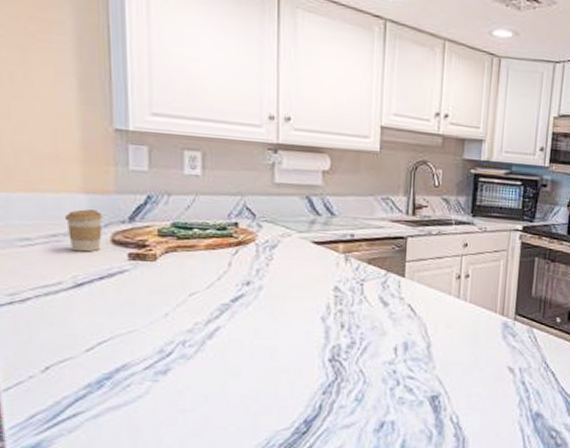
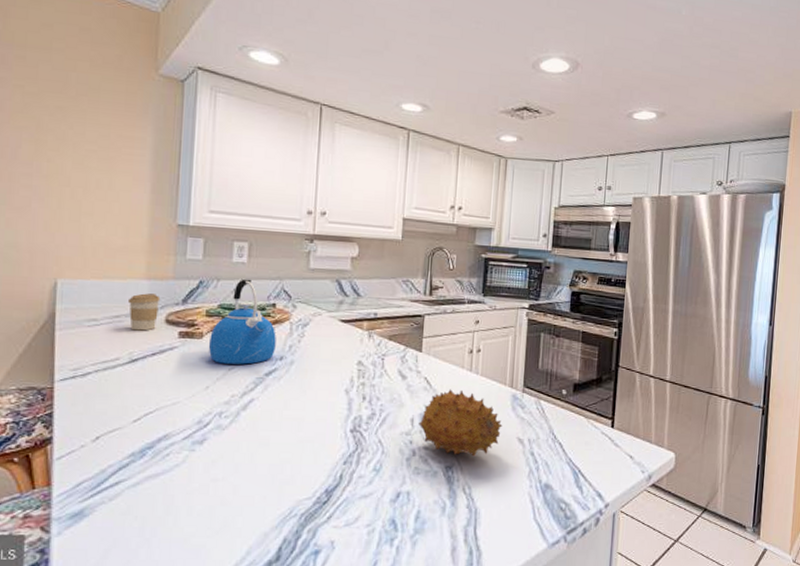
kettle: none [163,194,241,290] -> present [208,279,276,365]
fruit: none [402,317,492,386] -> present [418,389,503,457]

